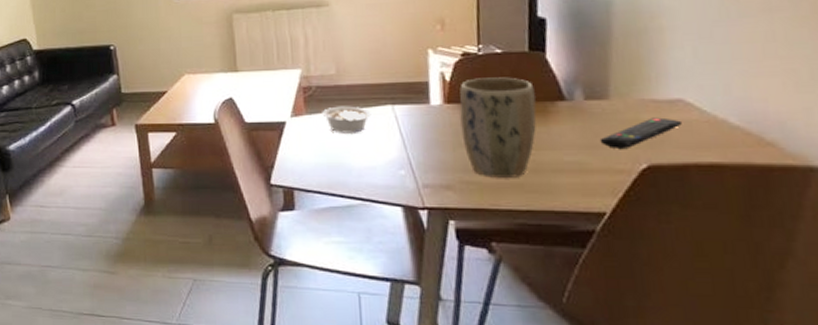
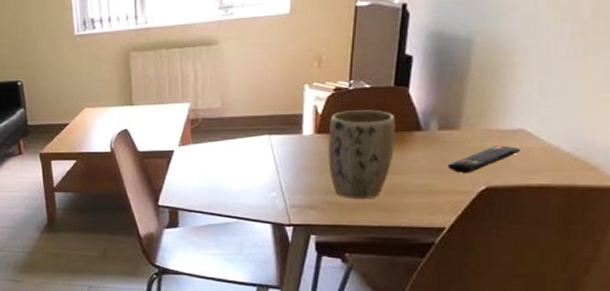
legume: present [322,106,371,135] -> none [206,136,250,162]

